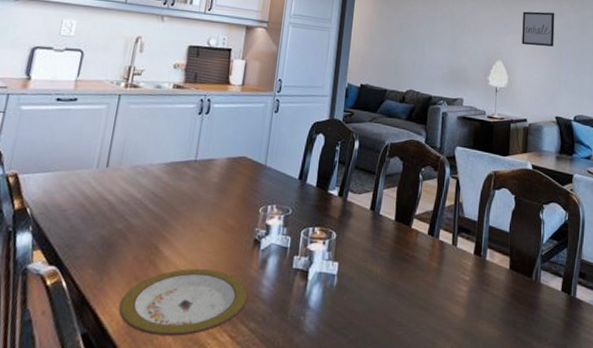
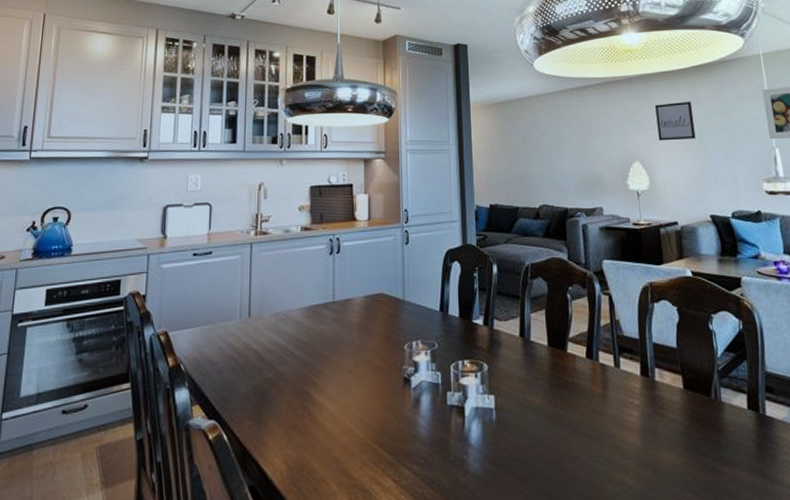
plate: present [119,268,248,336] -> none [281,412,406,484]

